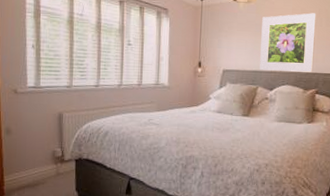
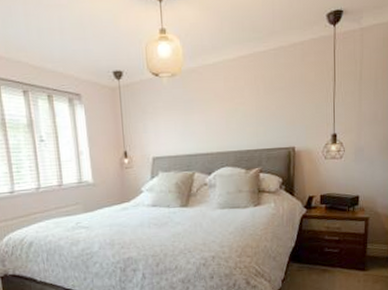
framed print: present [260,13,316,73] -> none [190,80,254,153]

